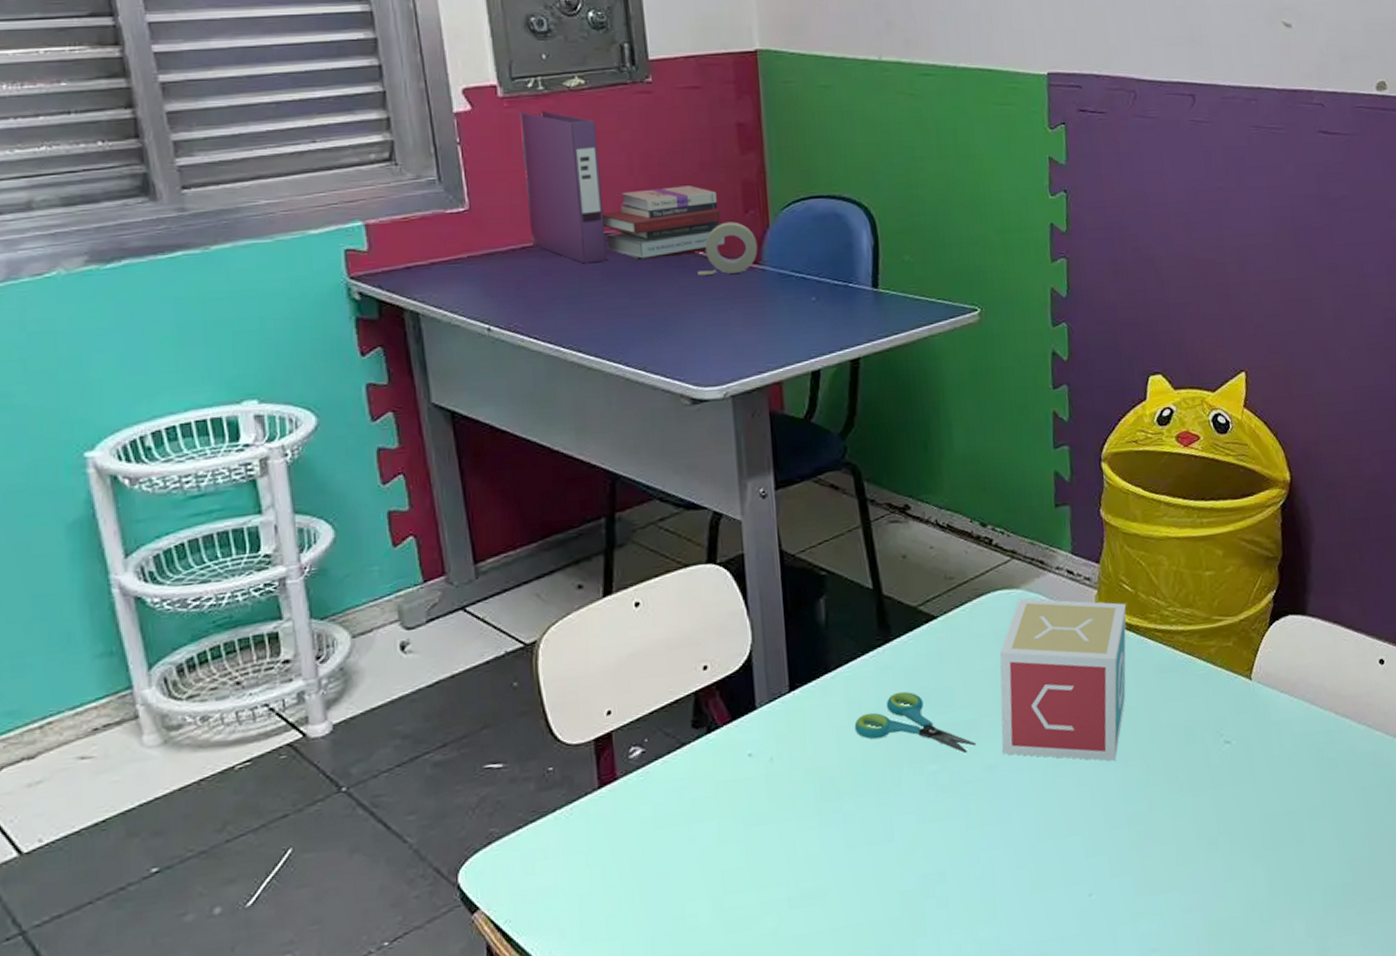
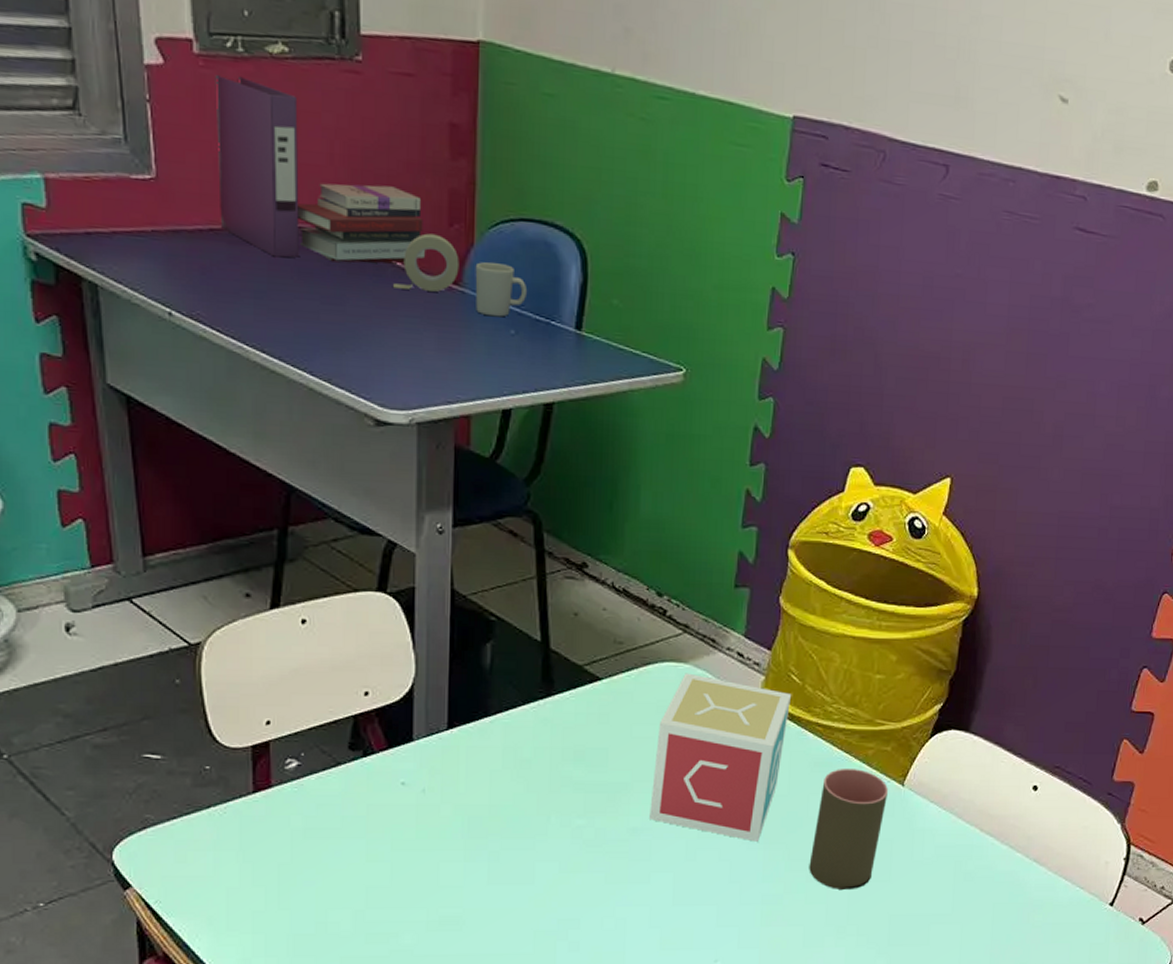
mug: none [772,239,824,288] -> present [475,262,528,317]
scissors: present [854,691,977,754] -> none [507,745,626,813]
cup: none [1169,669,1237,798] -> present [809,769,888,891]

